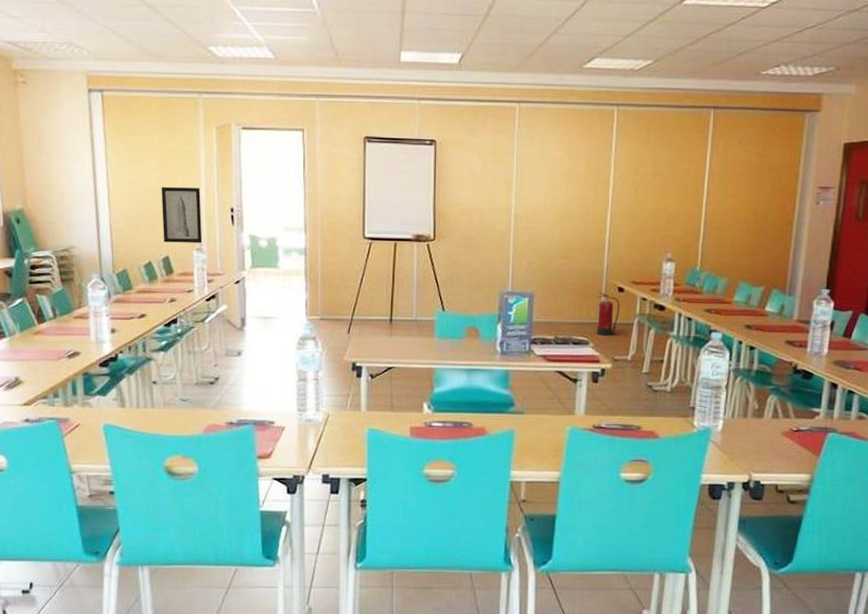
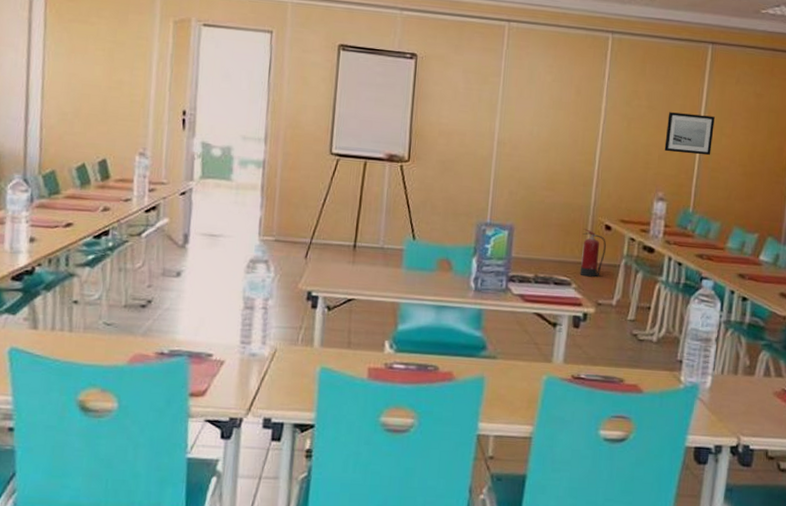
wall art: present [161,187,202,243] -> none [101,82,150,148]
wall art: none [671,177,719,216] -> present [664,112,715,156]

